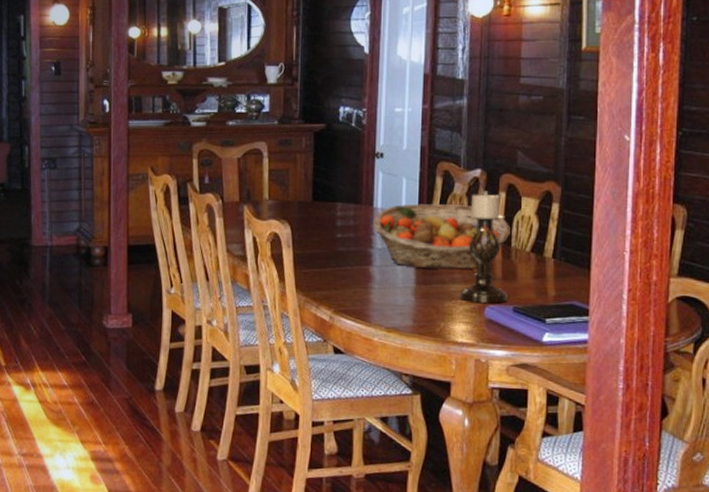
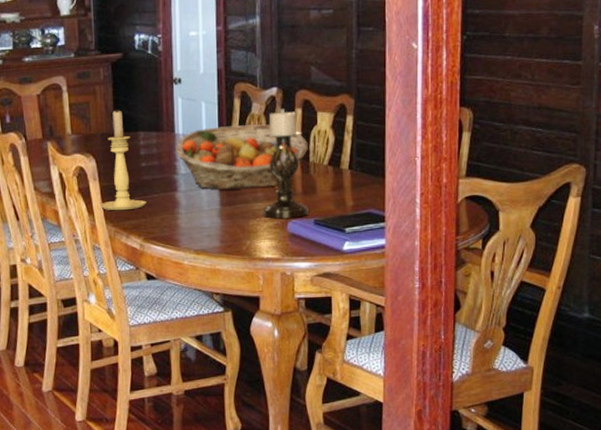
candle holder: none [291,179,339,280] -> present [100,110,147,211]

